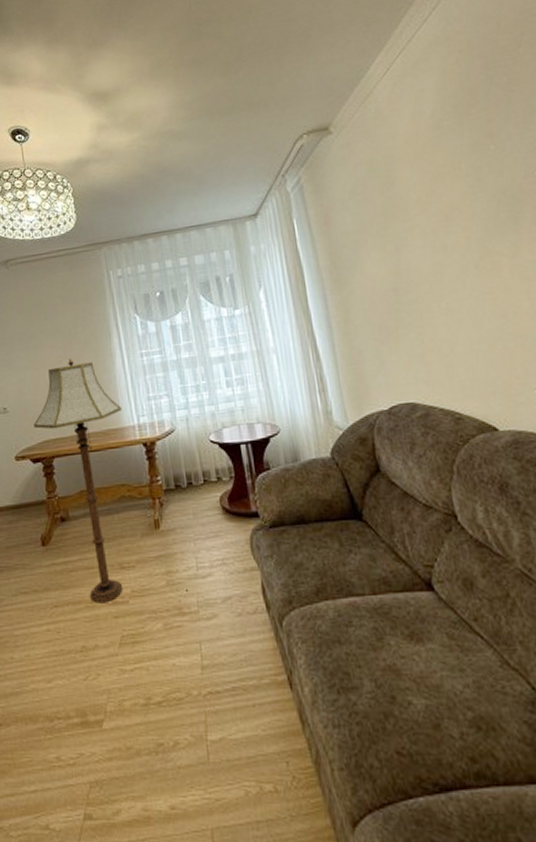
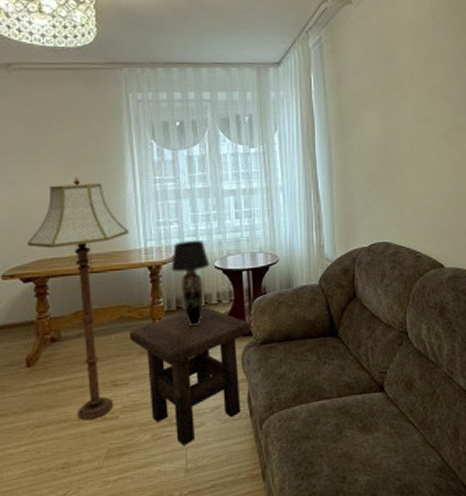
side table: none [131,484,257,639] -> present [129,306,250,446]
table lamp: none [165,412,205,507] -> present [171,239,210,327]

